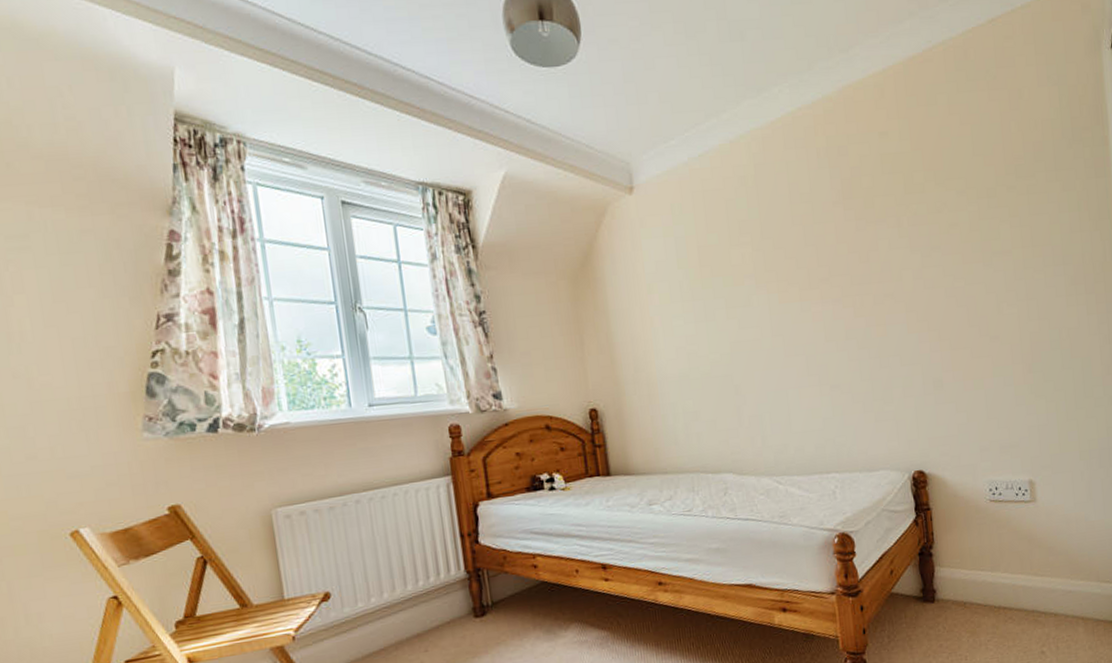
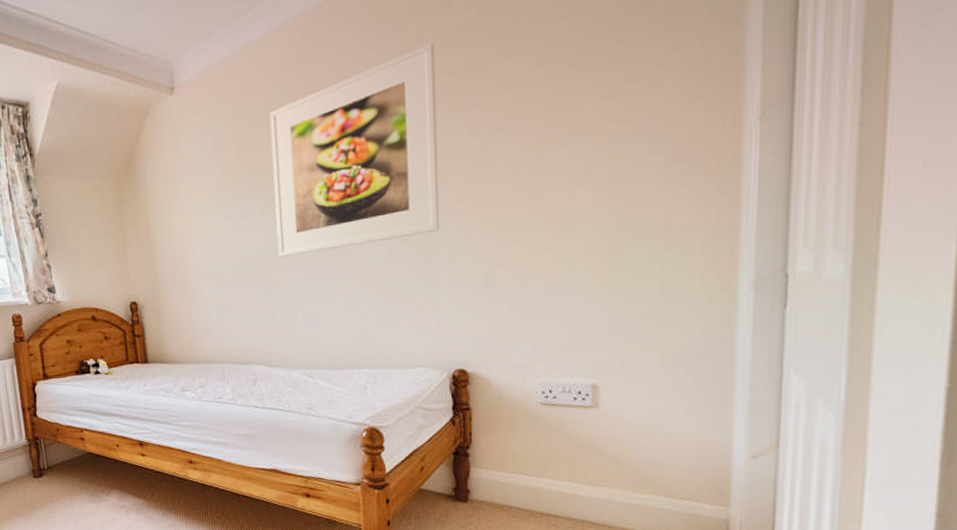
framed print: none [730,166,892,362] -> present [269,42,440,257]

